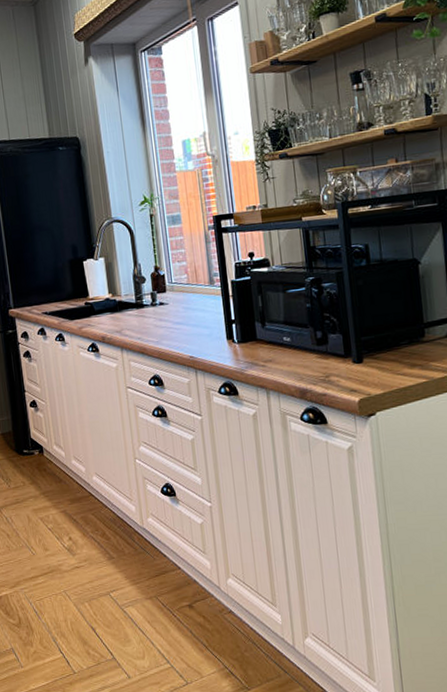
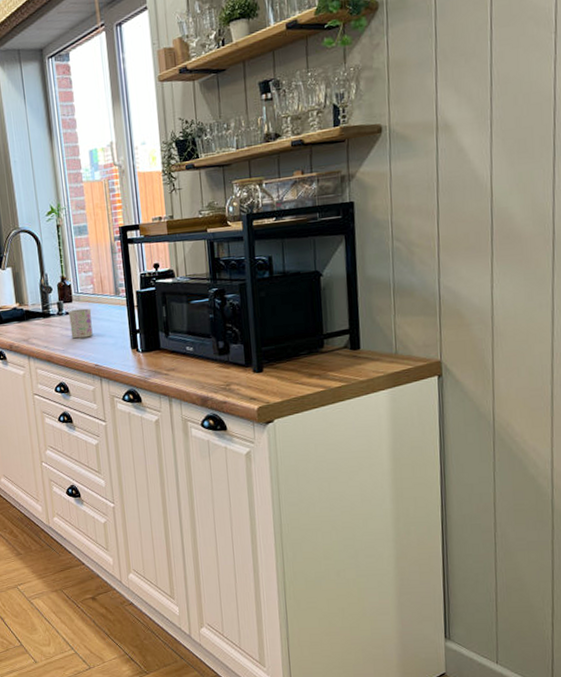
mug: none [162,298,188,330] -> present [68,308,93,339]

